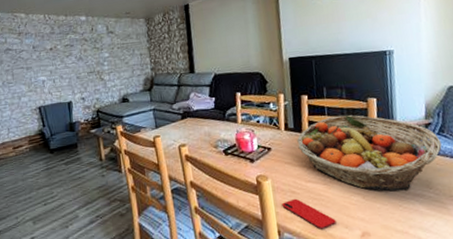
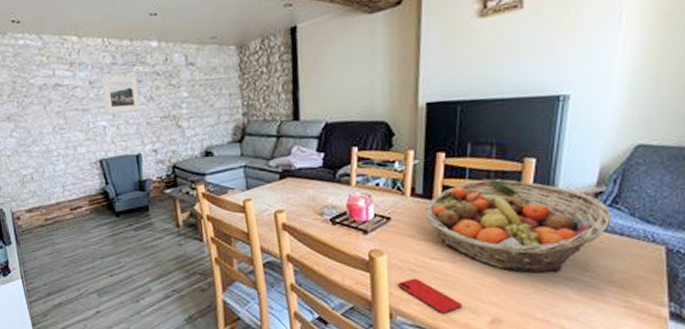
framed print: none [42,41,73,71] -> present [101,75,141,114]

